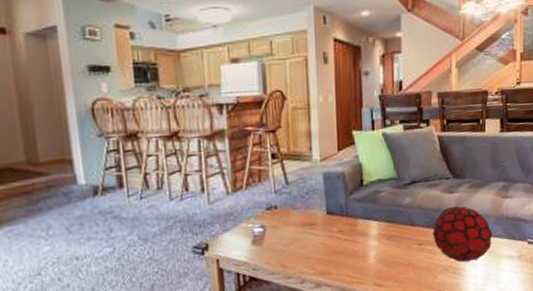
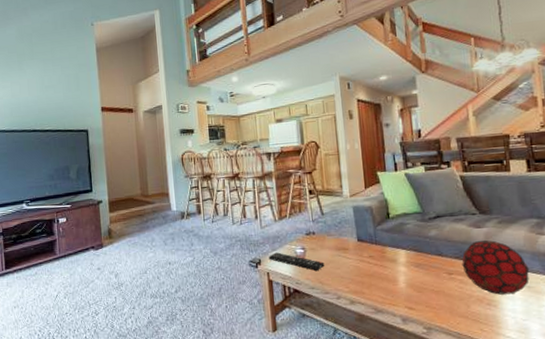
remote control: none [219,233,288,253] -> present [269,252,325,271]

